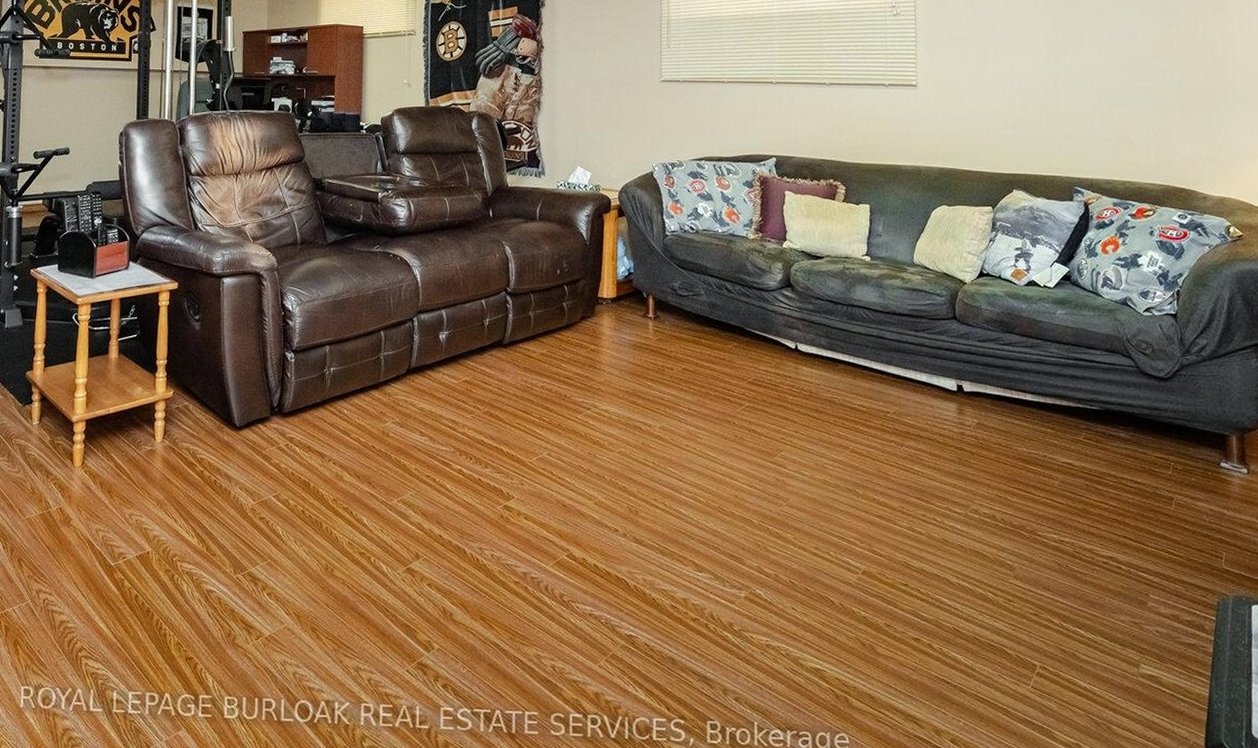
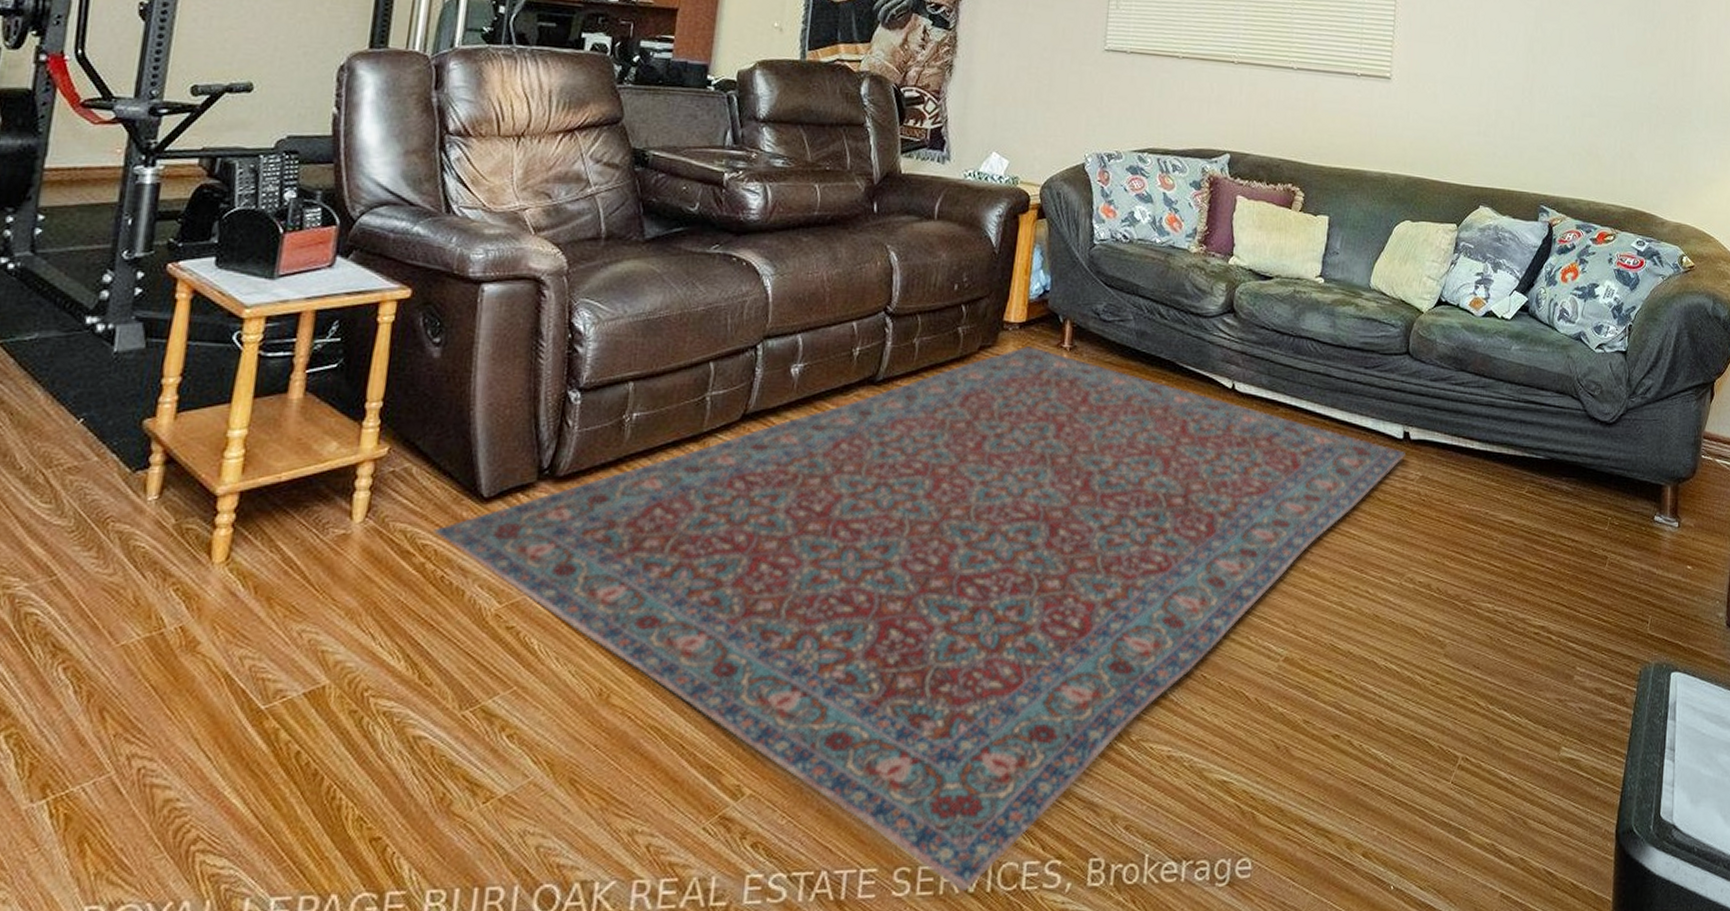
rug: none [207,315,960,736] -> present [434,345,1405,891]

